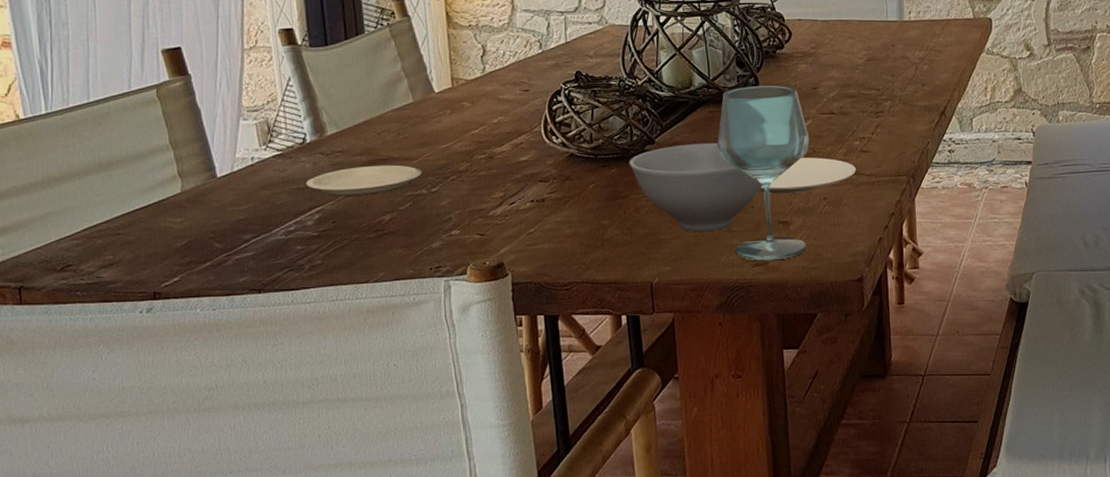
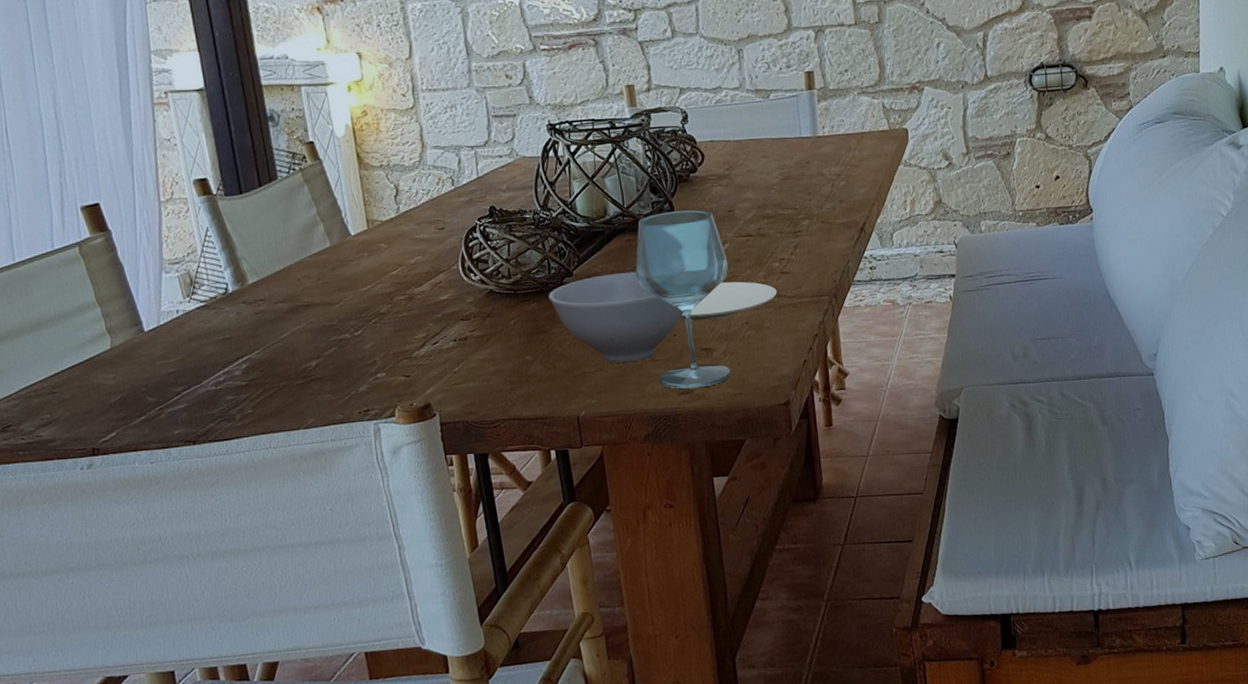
plate: present [306,164,423,197] -> none [231,310,345,345]

